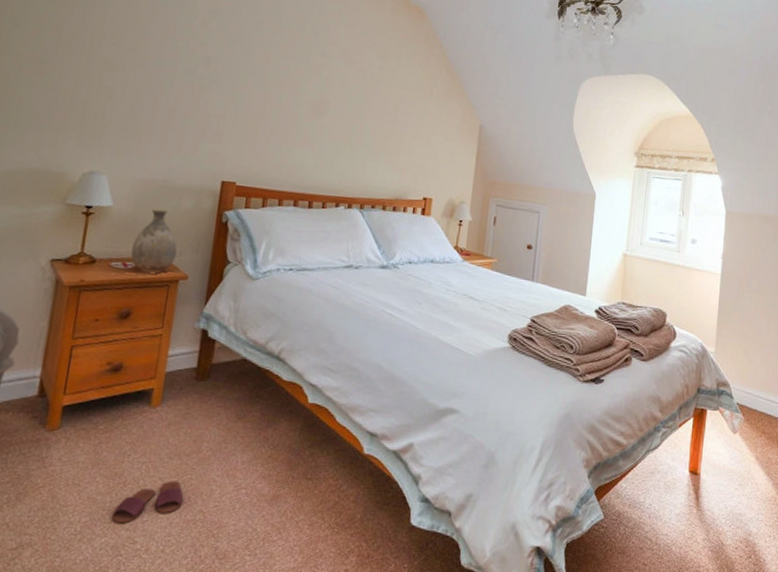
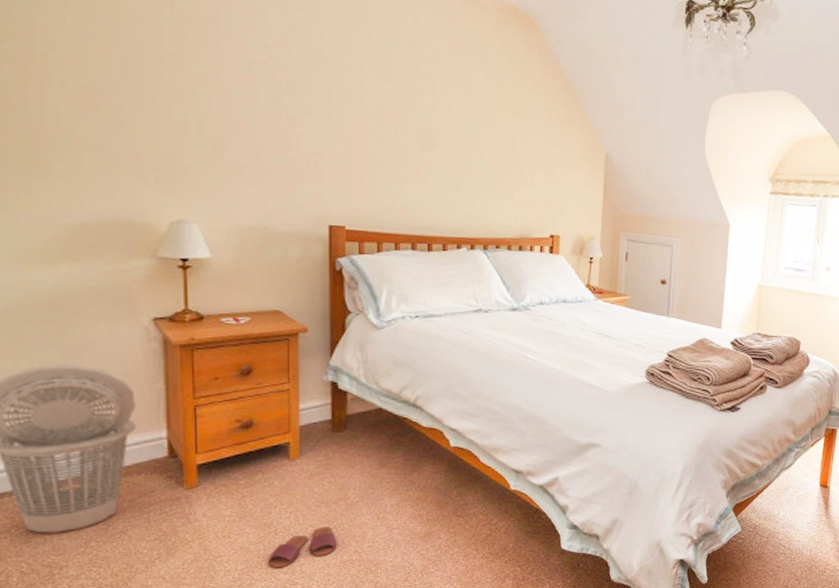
vase: present [131,209,178,274] -> none [242,259,291,328]

